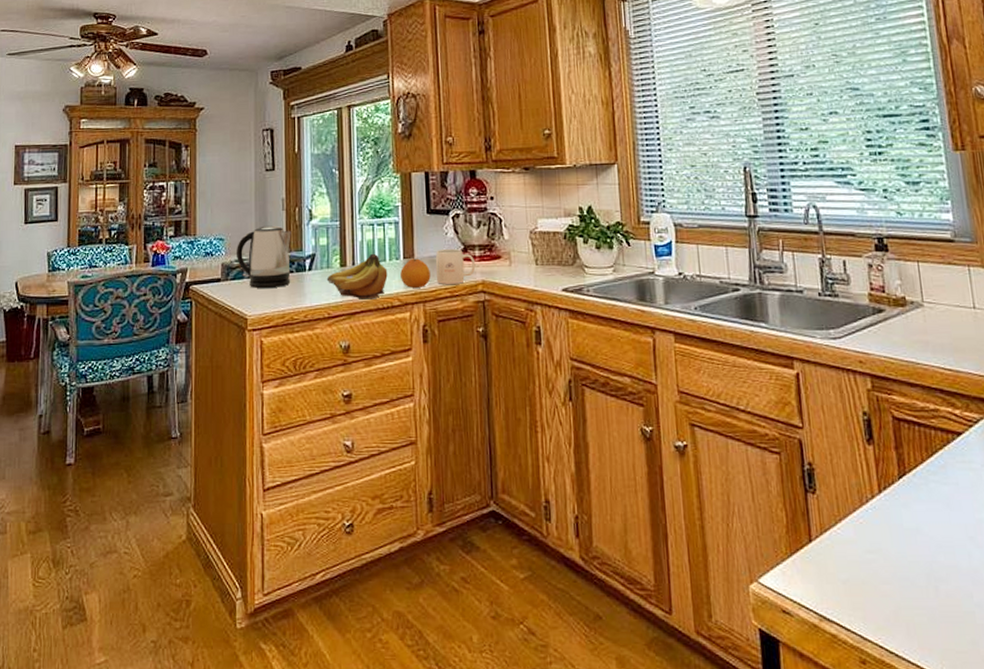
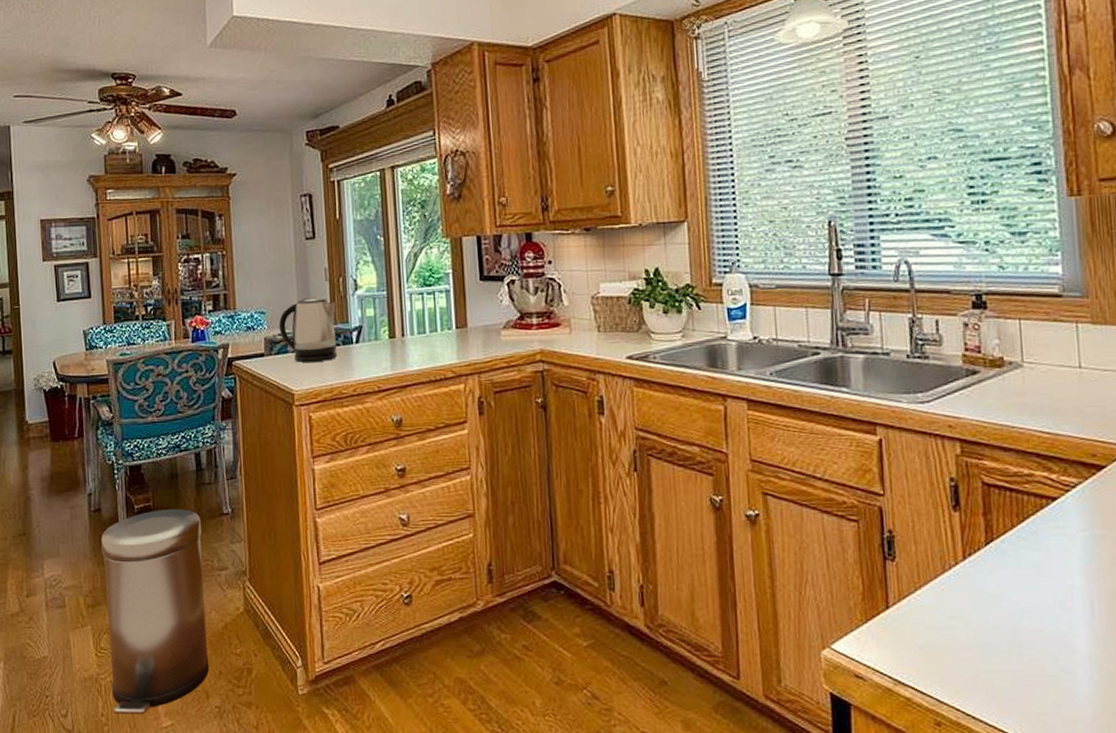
pedal bin: none [47,432,149,650] -> present [101,509,210,715]
fruit: present [326,253,388,300] -> none [375,323,440,372]
fruit: present [400,258,431,288] -> none [453,328,485,359]
mug: present [435,249,476,285] -> none [490,317,534,356]

